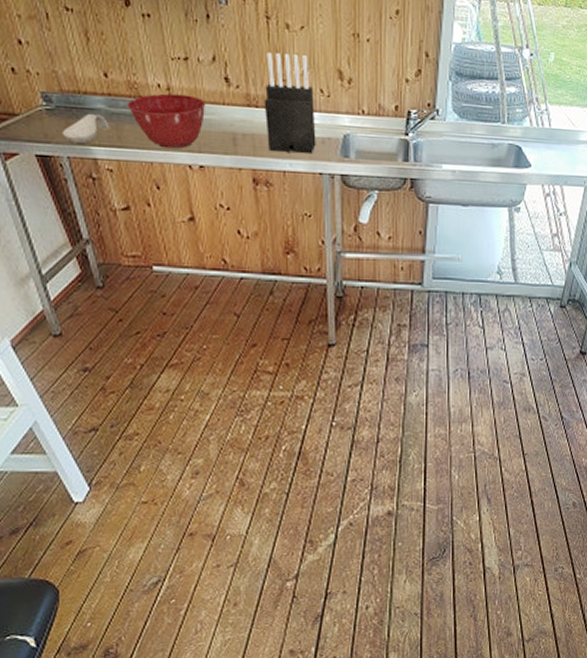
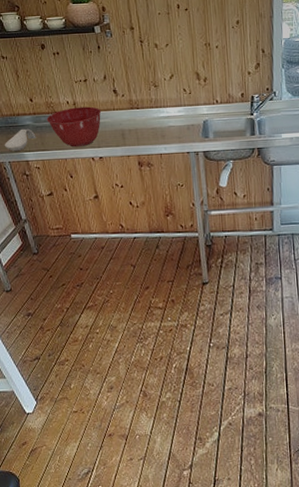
knife block: present [264,52,316,153] -> none [142,65,183,140]

